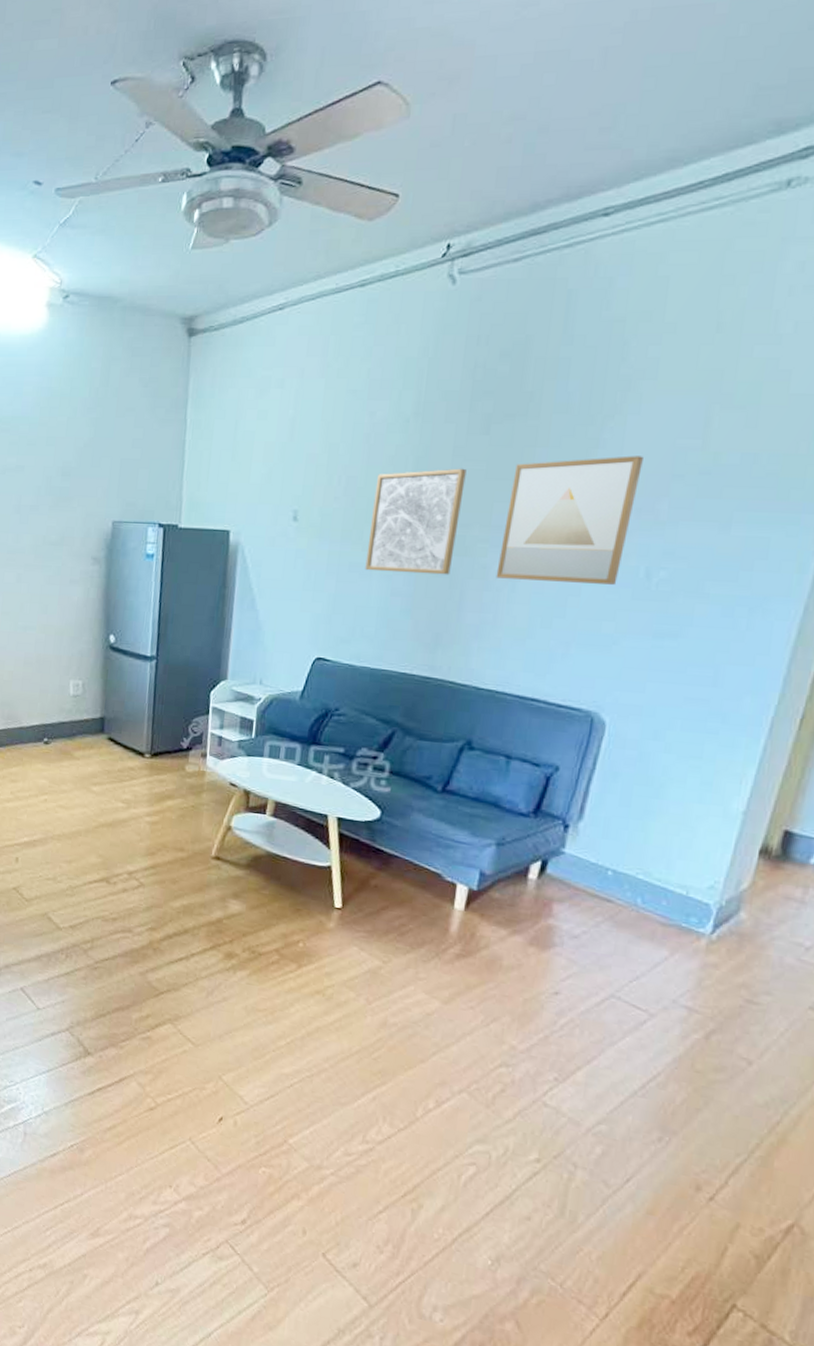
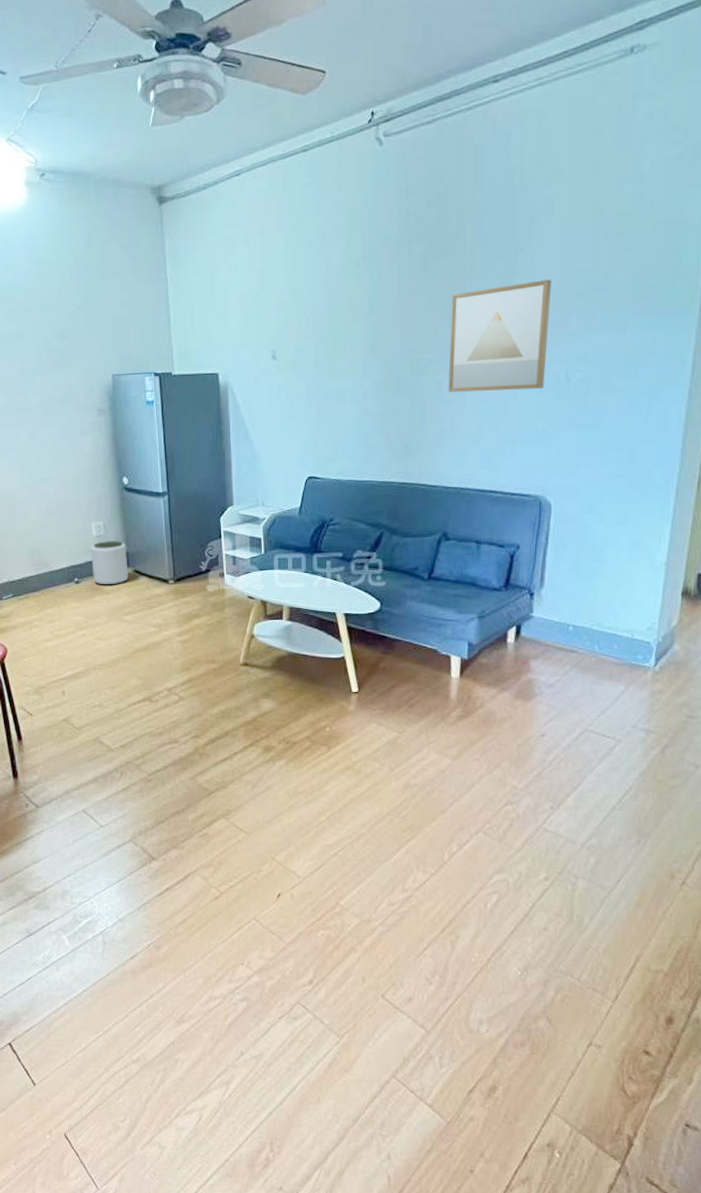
plant pot: none [64,702,104,751] -> present [91,541,129,585]
wall art: present [365,468,467,575] -> none [339,301,413,397]

